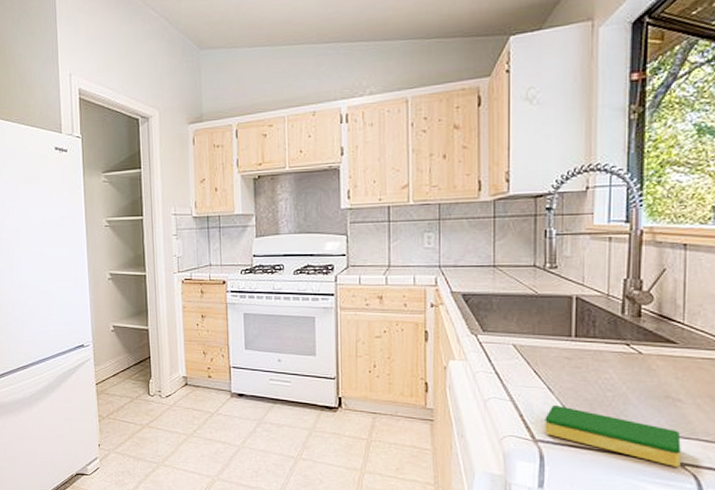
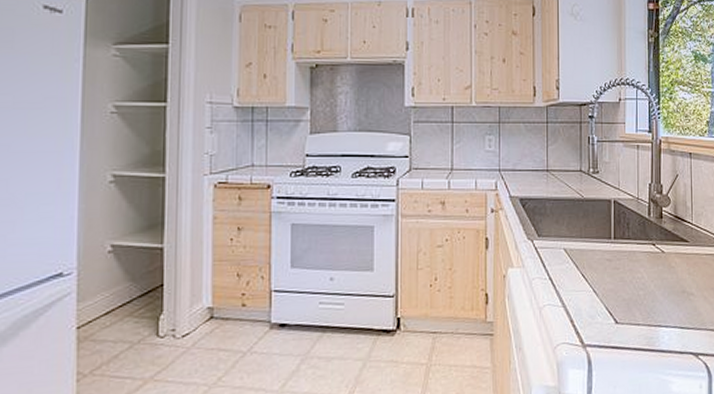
dish sponge: present [545,405,681,467] -> none [592,308,695,358]

